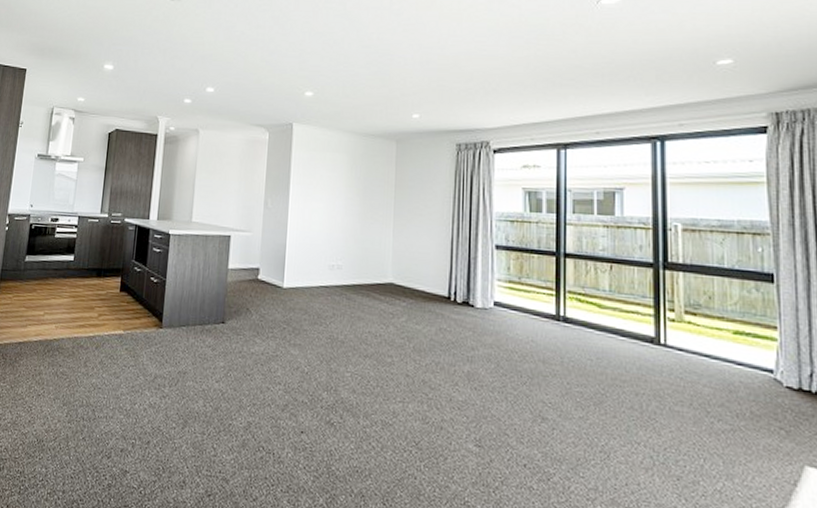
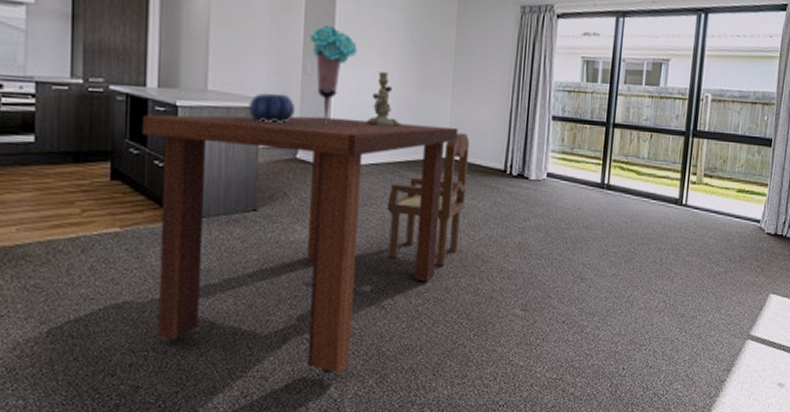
dining table: none [143,241,401,486] -> present [141,114,459,373]
decorative bowl: none [222,223,258,249] -> present [249,92,296,123]
bouquet: none [271,168,309,250] -> present [310,25,357,124]
candlestick: none [315,205,348,253] -> present [365,72,402,127]
dining chair: none [335,259,413,389] -> present [386,132,470,265]

